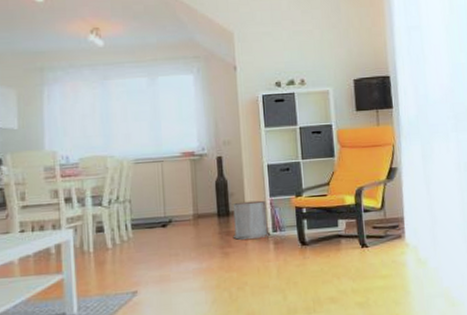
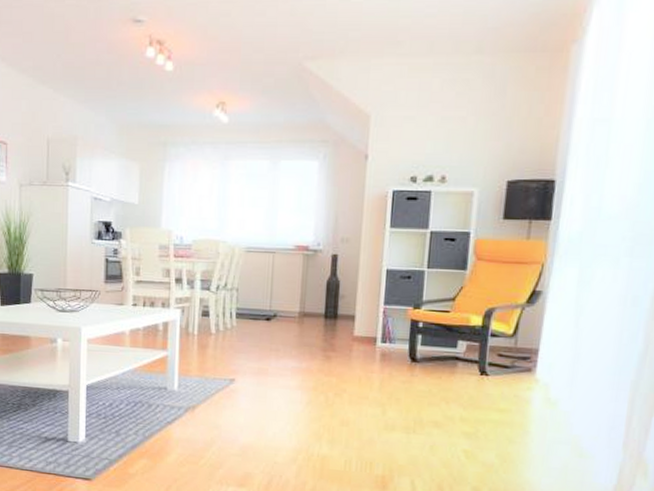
storage basket: present [232,200,271,240] -> none [337,305,379,348]

